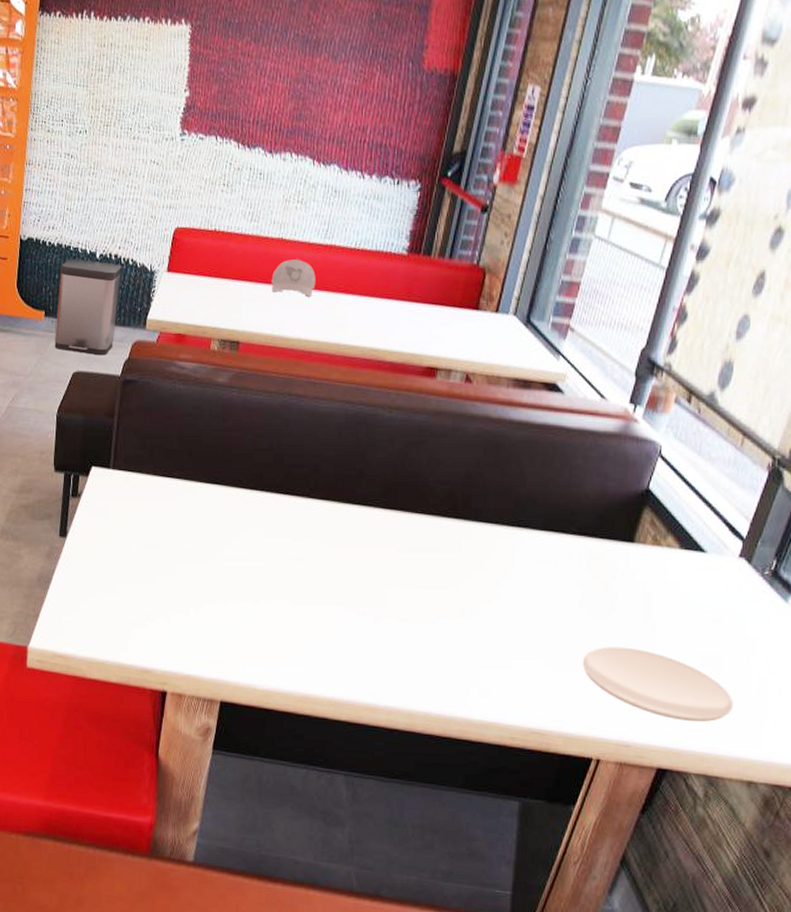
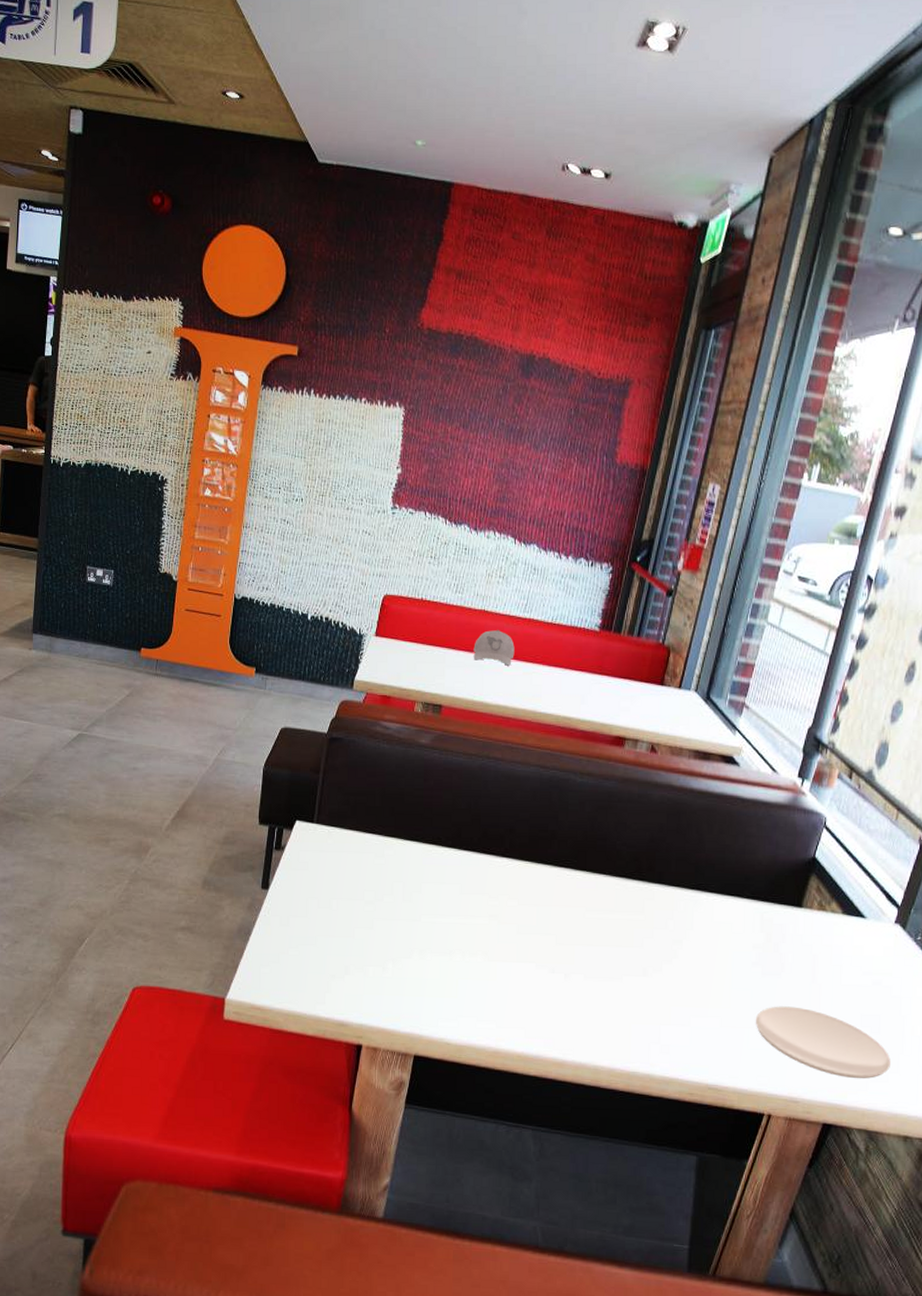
pedal bin: present [54,259,122,356] -> none [264,619,332,713]

